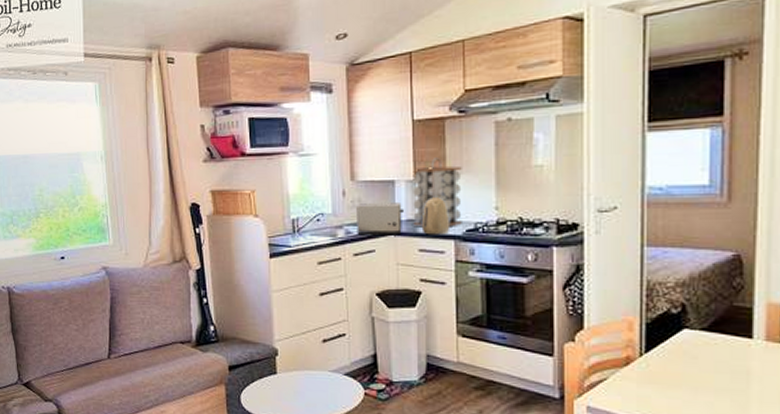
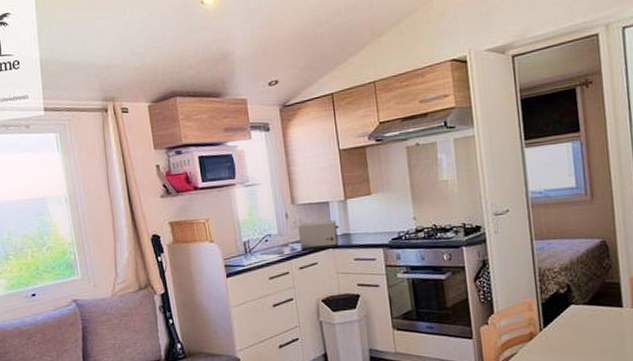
spice rack: present [413,158,462,227] -> none [343,180,388,239]
kettle: present [421,197,451,235] -> none [354,213,379,246]

